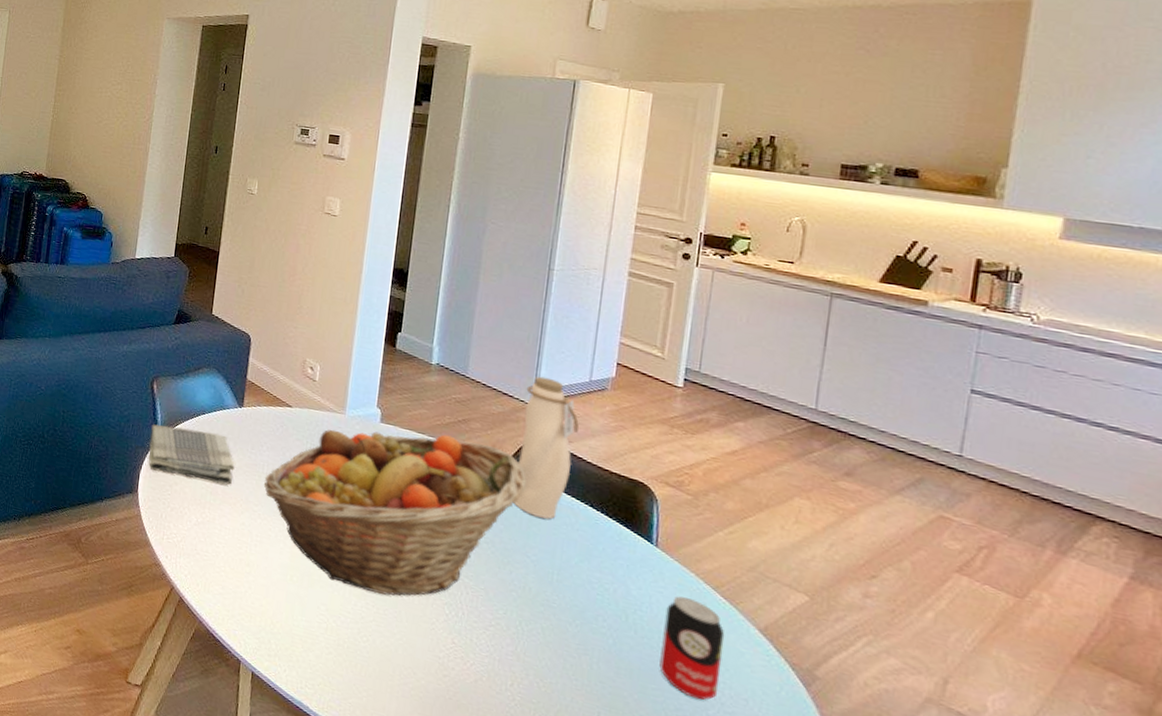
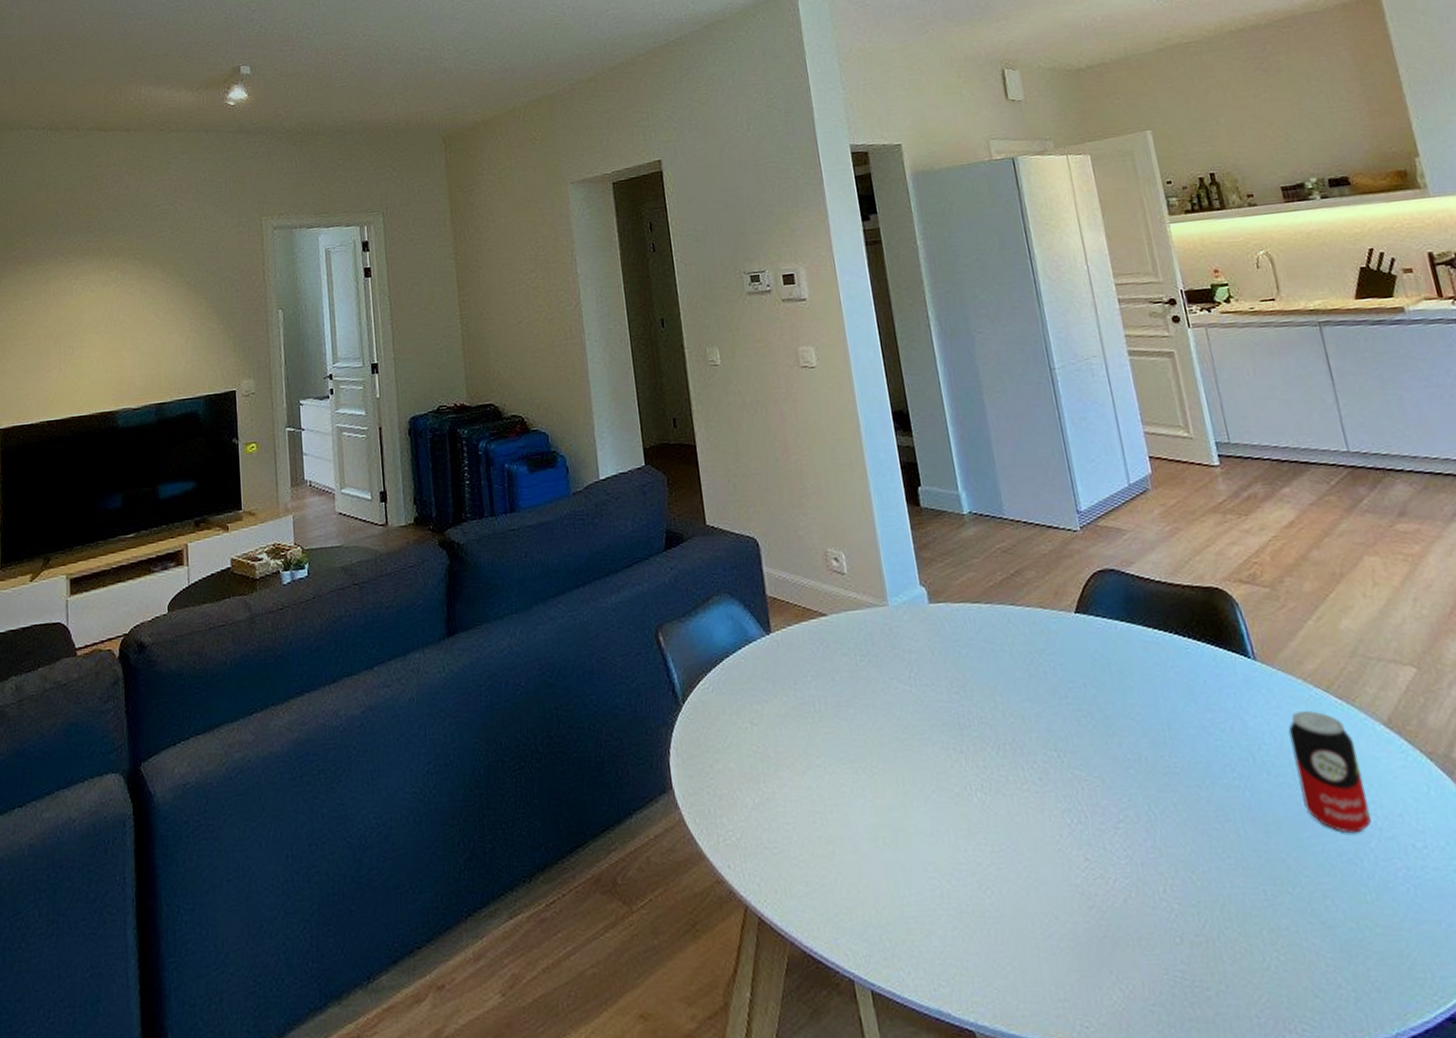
dish towel: present [148,424,235,485] -> none [669,677,783,752]
fruit basket: present [263,429,526,596] -> none [819,594,1104,827]
water bottle: present [512,376,579,519] -> none [1069,494,1145,666]

